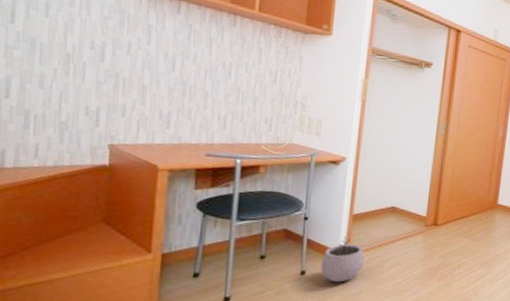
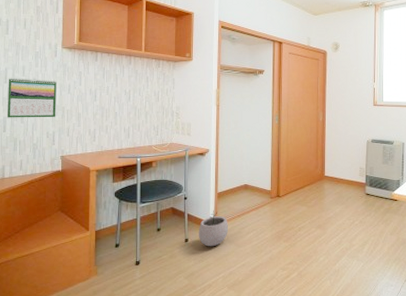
calendar: none [12,16,107,87] -> present [6,78,57,118]

